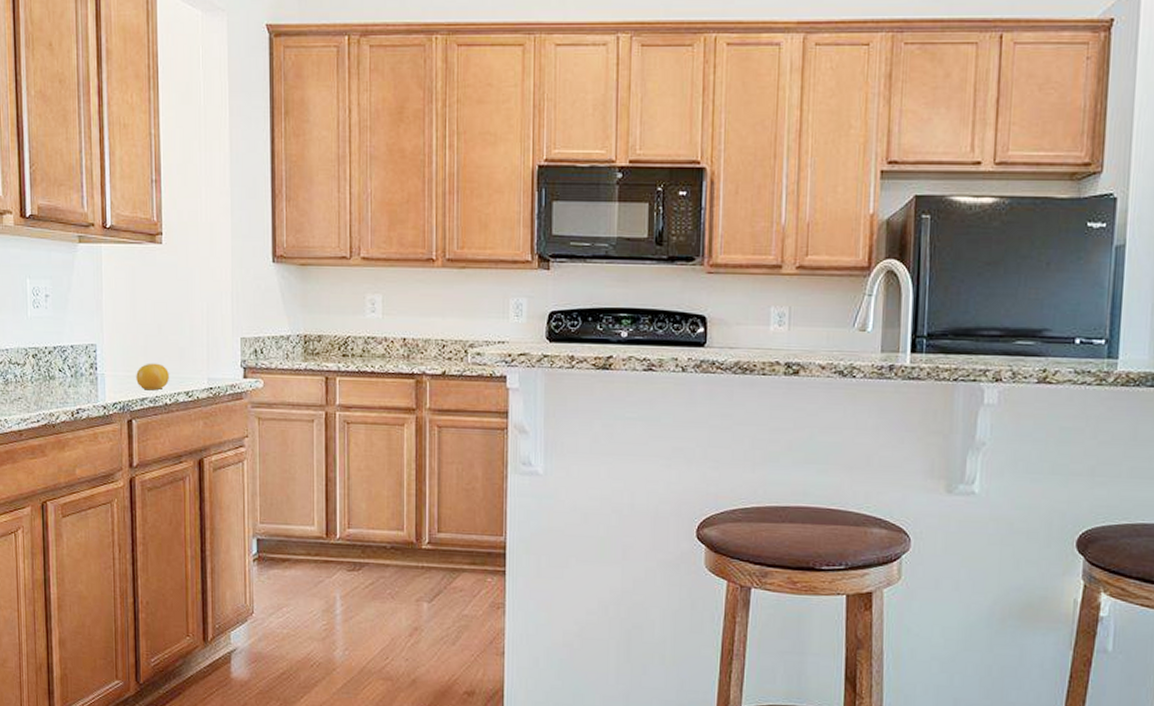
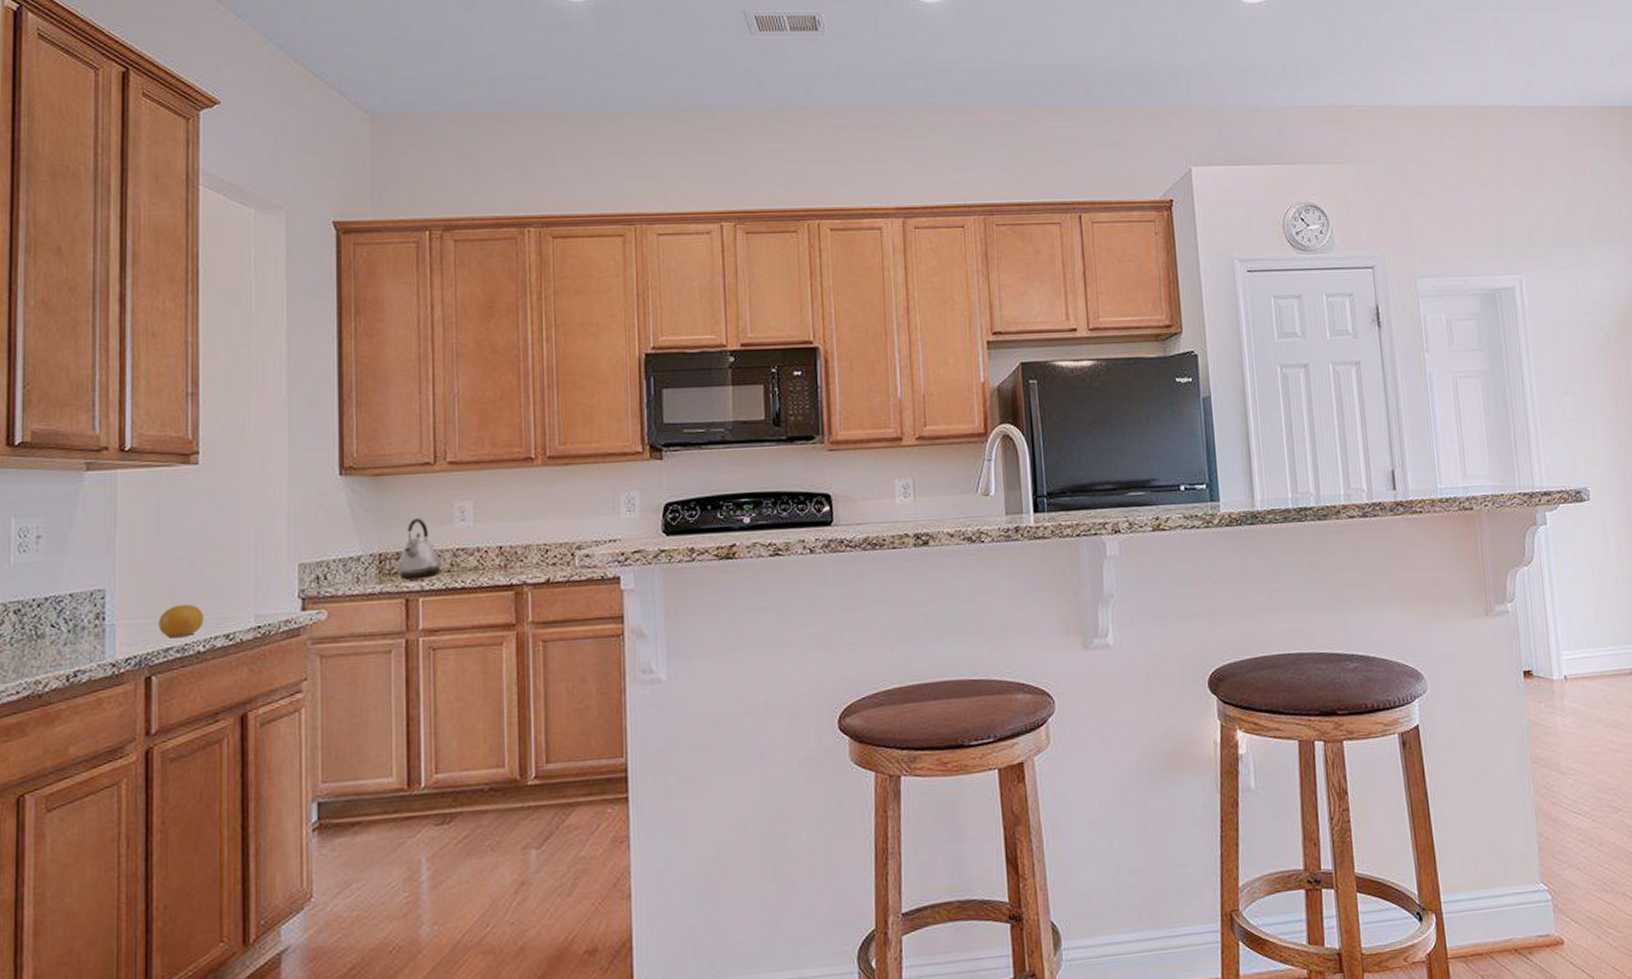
kettle: none [319,306,355,362] -> present [397,517,441,581]

